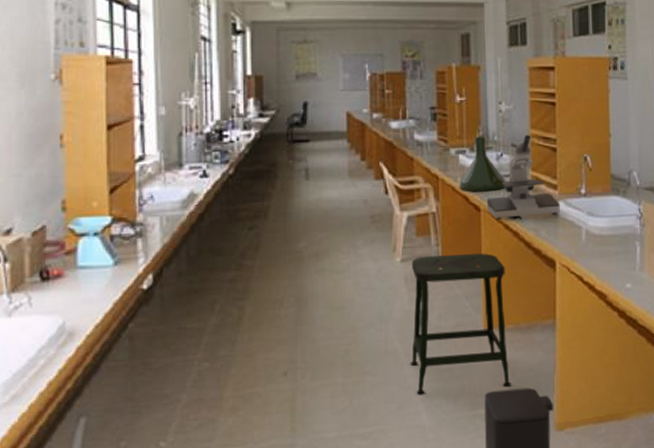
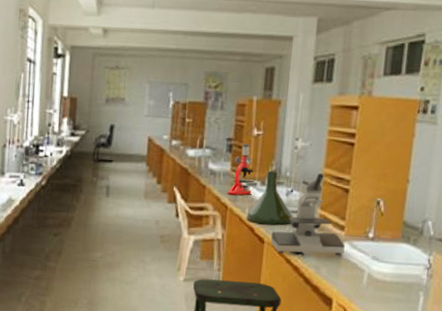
microscope: none [437,111,463,165] -> present [228,143,254,196]

